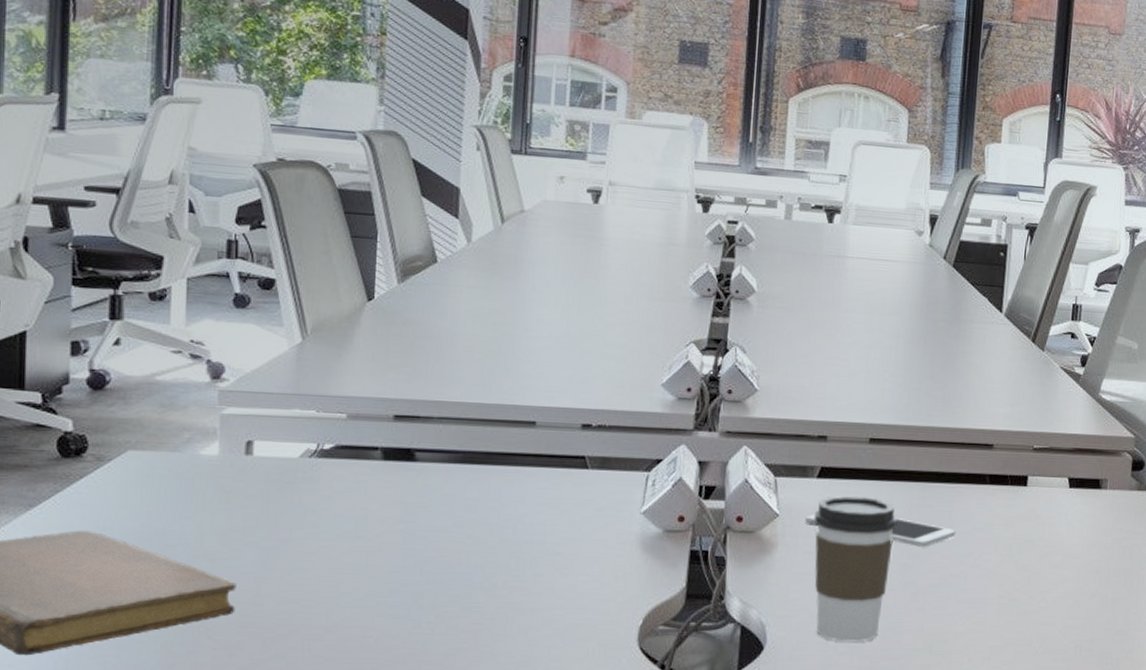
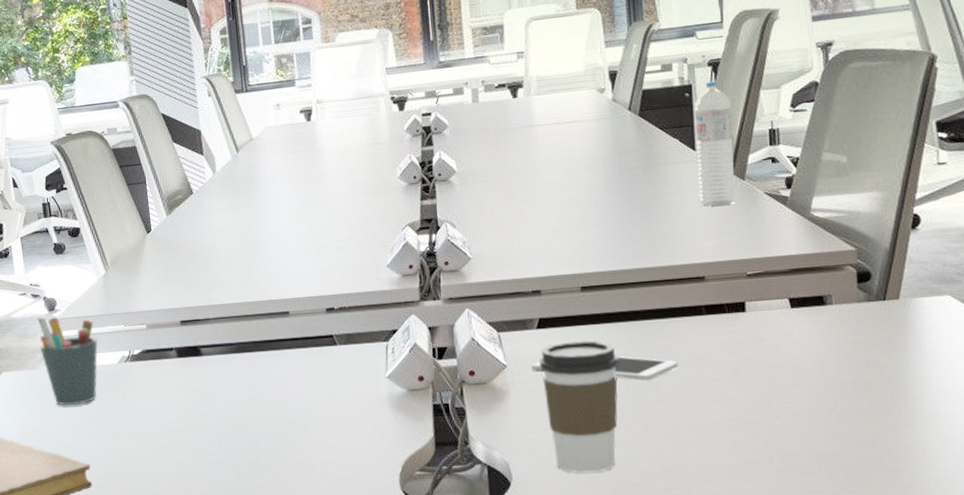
pen holder: none [189,384,276,505] -> present [37,316,98,406]
water bottle: none [998,245,1042,374] -> present [694,81,735,206]

